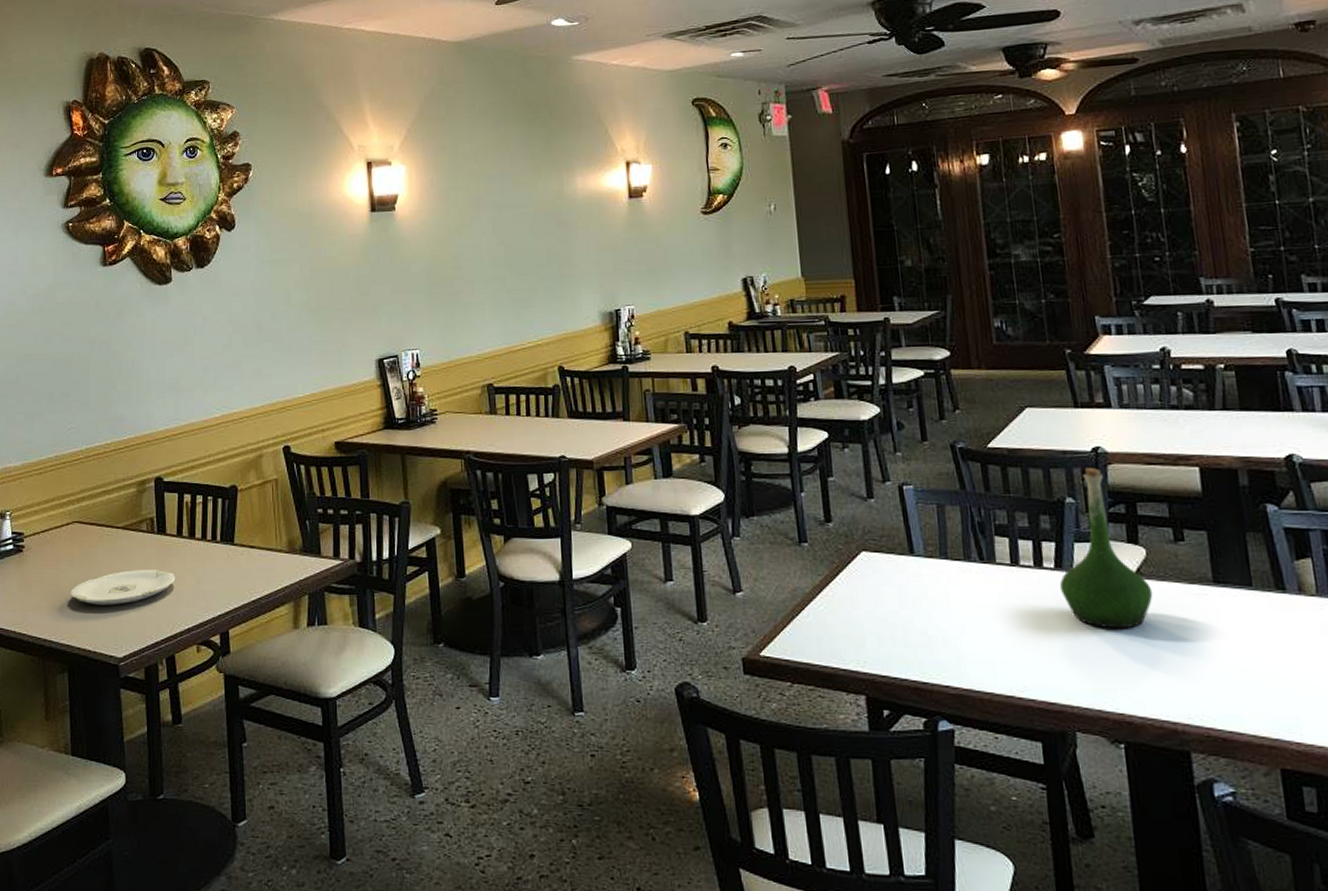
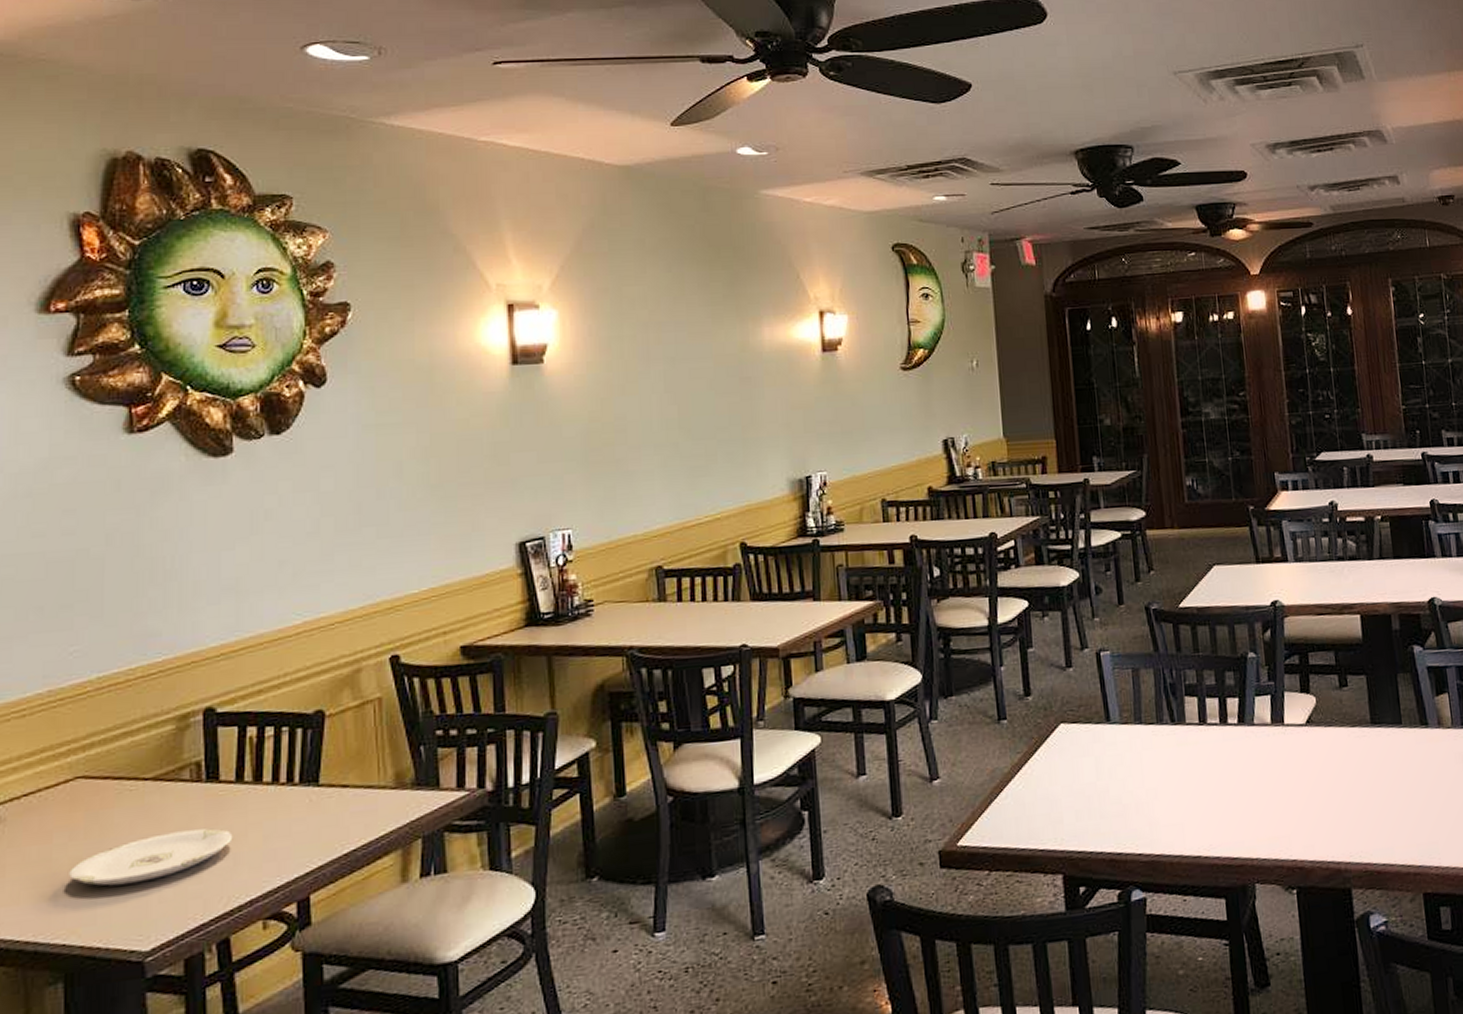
vase: present [1059,467,1153,629] -> none [1242,621,1322,779]

